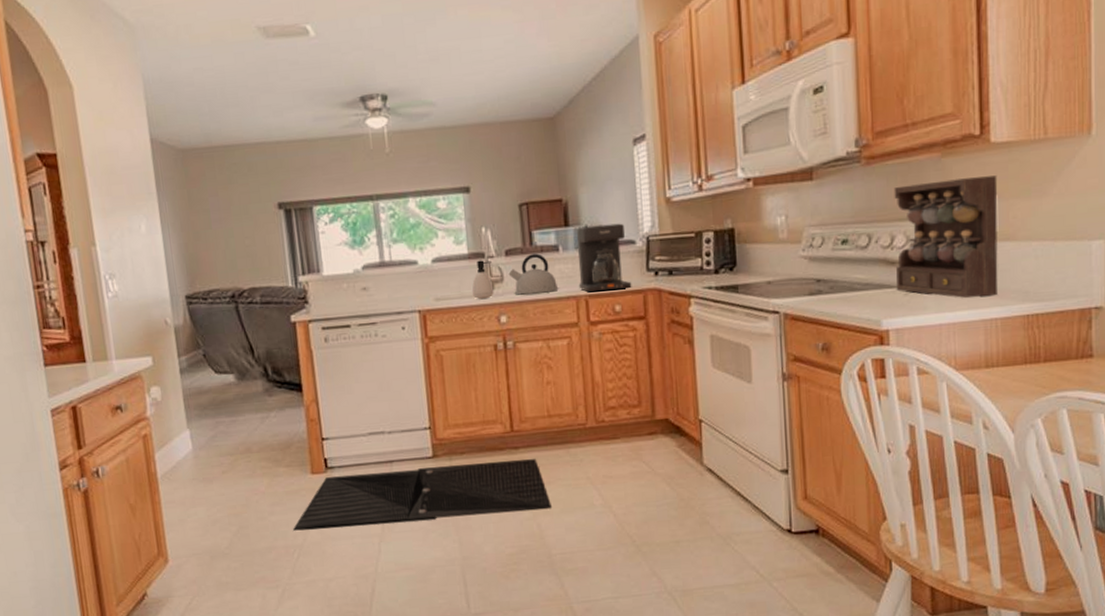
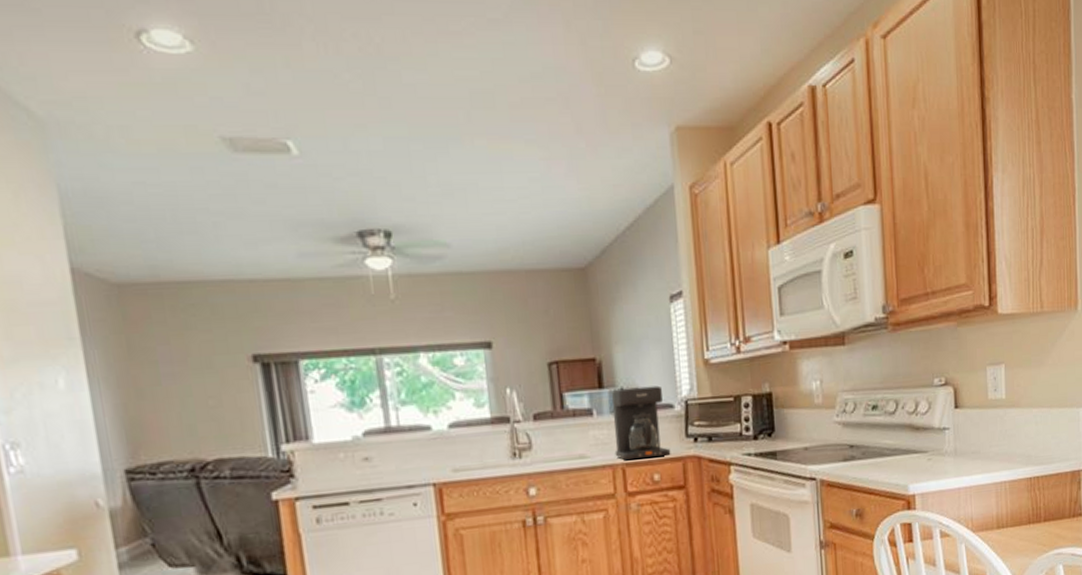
soap dispenser: present [472,260,494,300] -> none [496,425,522,470]
kettle: present [508,253,559,295] -> none [537,418,594,465]
spice rack: present [894,175,998,299] -> none [917,345,1006,463]

